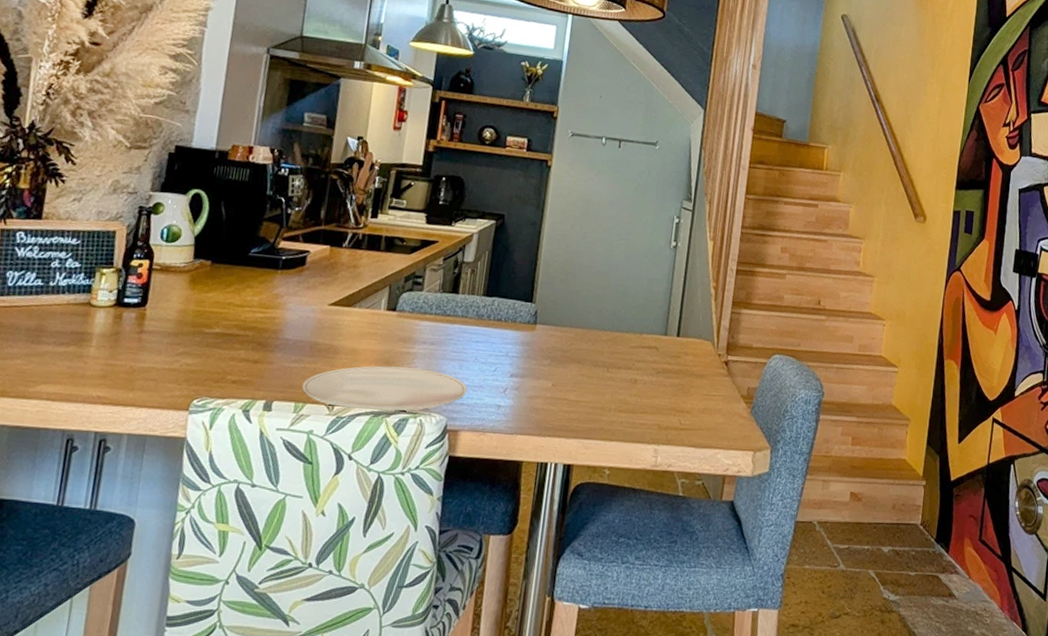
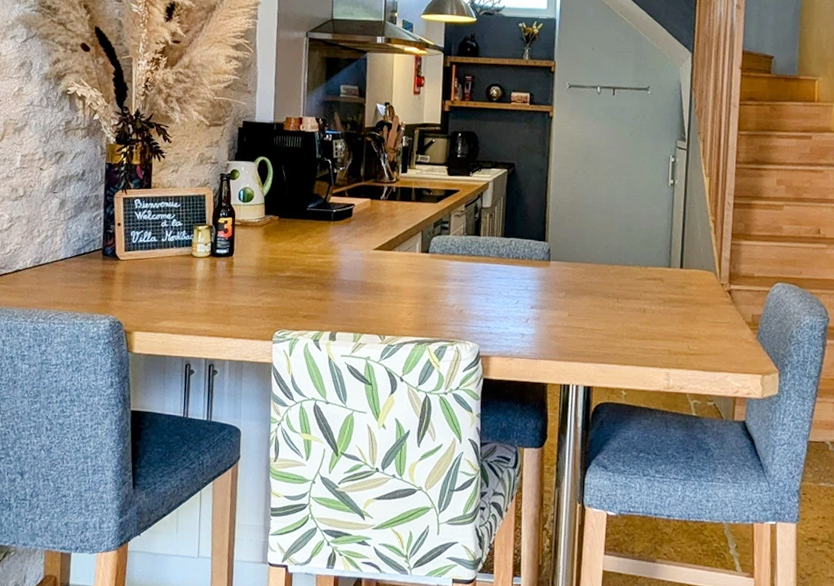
plate: present [301,365,468,412] -> none [357,301,495,340]

